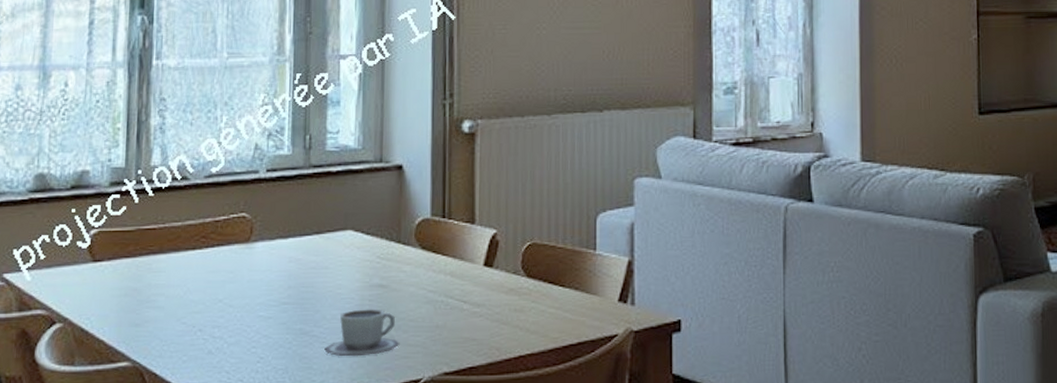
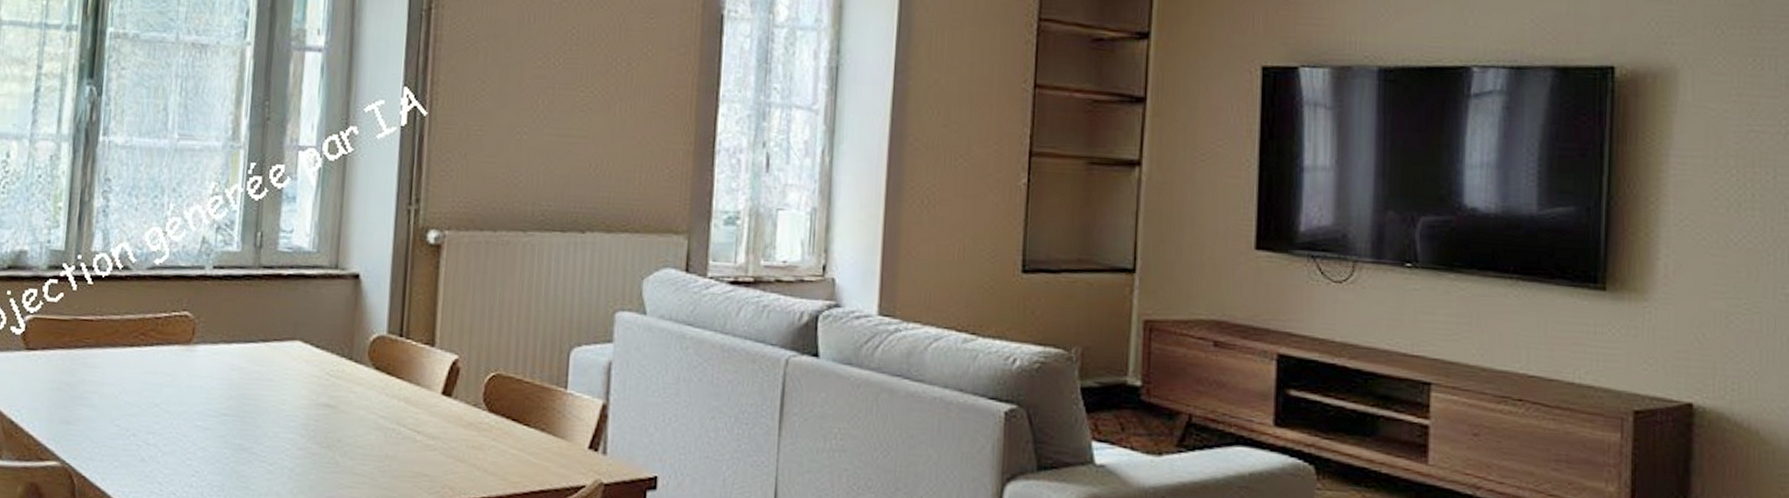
cup: present [324,309,400,357] -> none [264,429,345,481]

